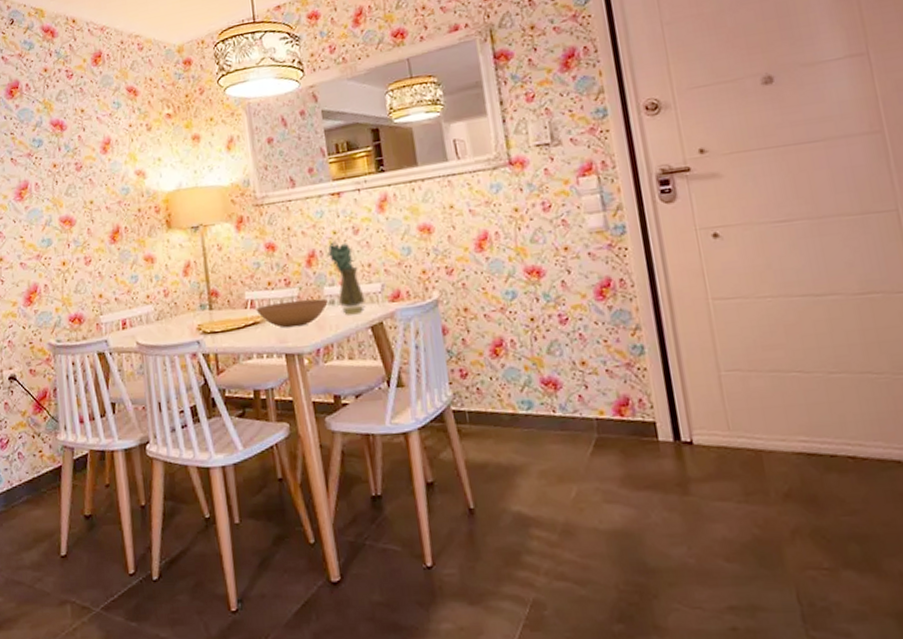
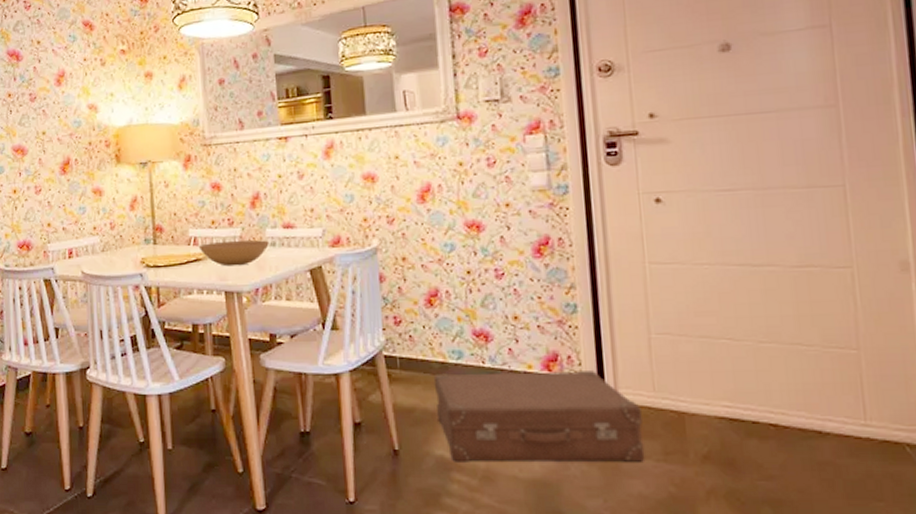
vase: present [328,240,366,316] -> none [272,184,306,258]
suitcase: none [504,413,726,516] -> present [433,371,645,462]

